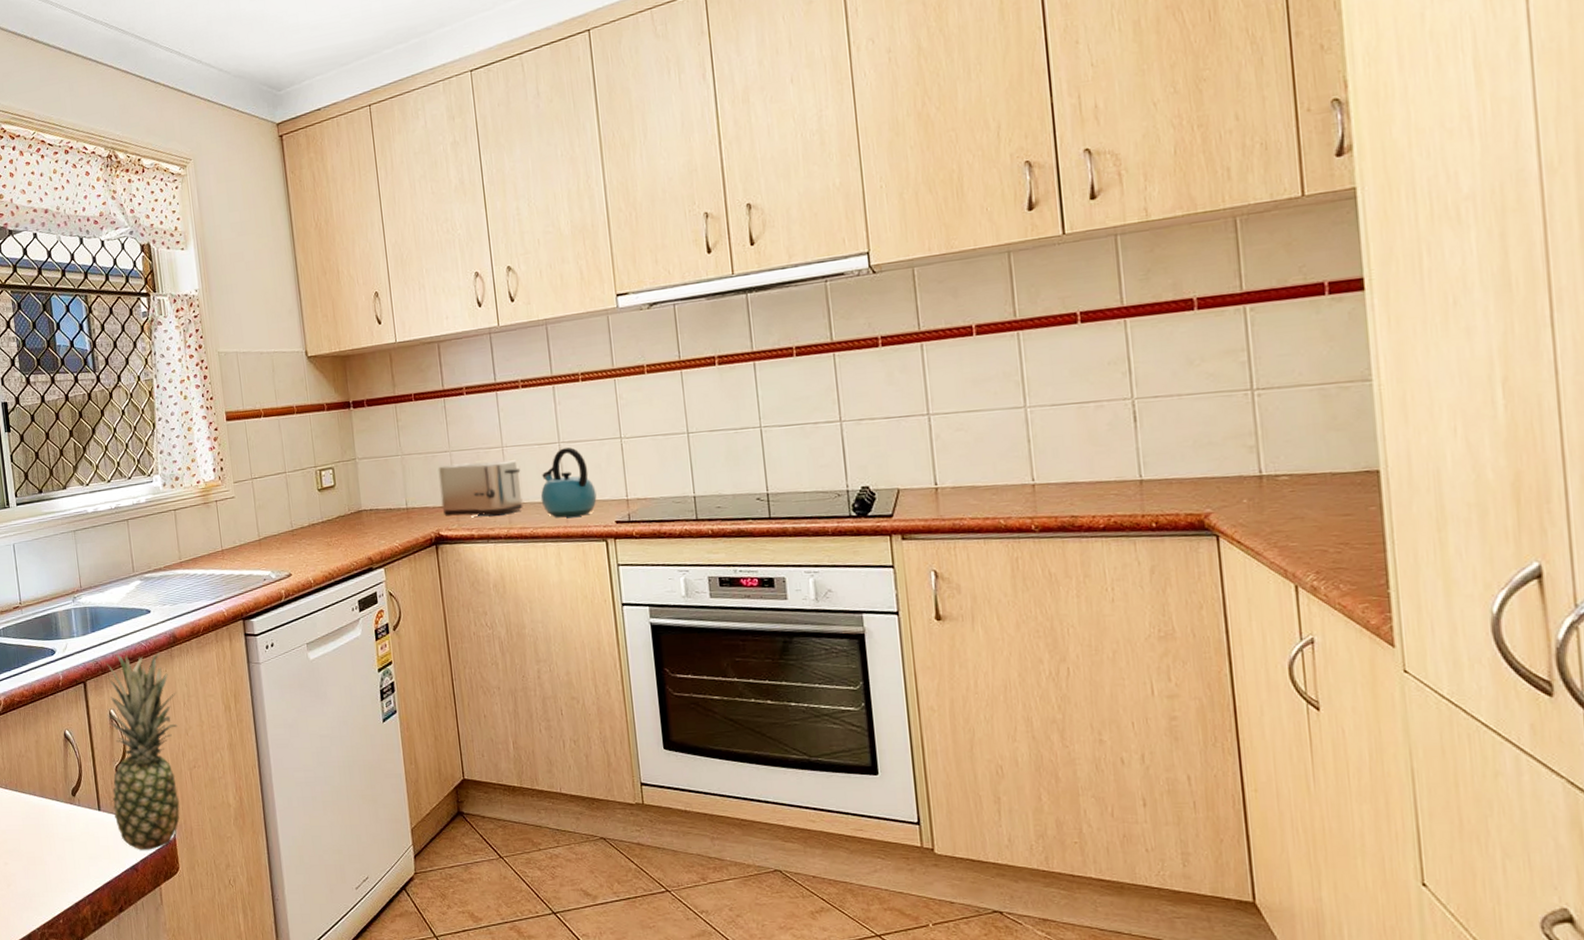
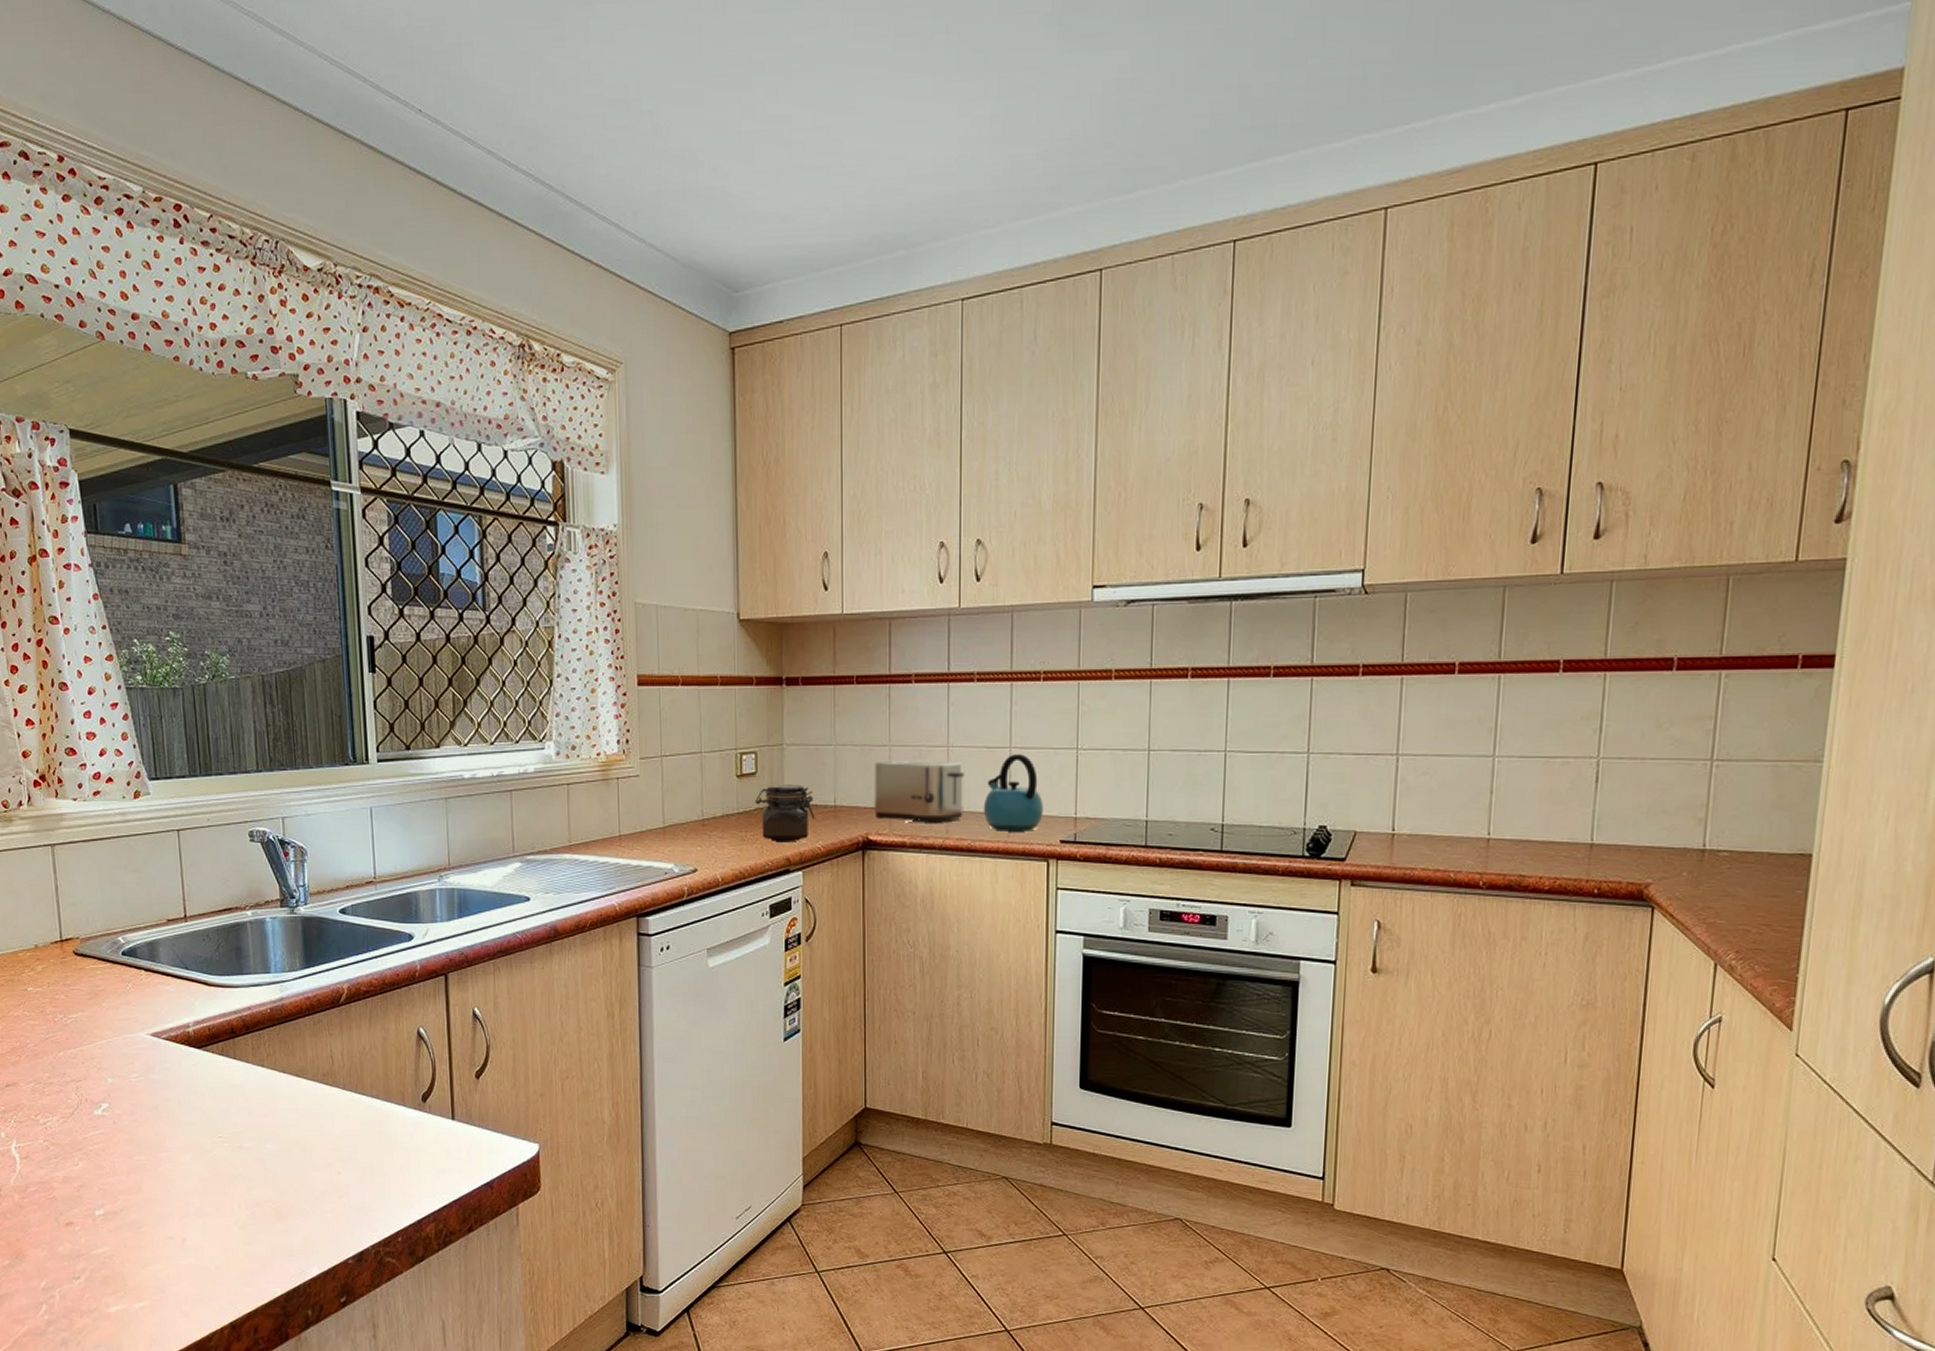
fruit: present [105,652,180,850] -> none [469,946,554,1166]
jar: none [336,492,391,544] -> present [755,784,815,841]

